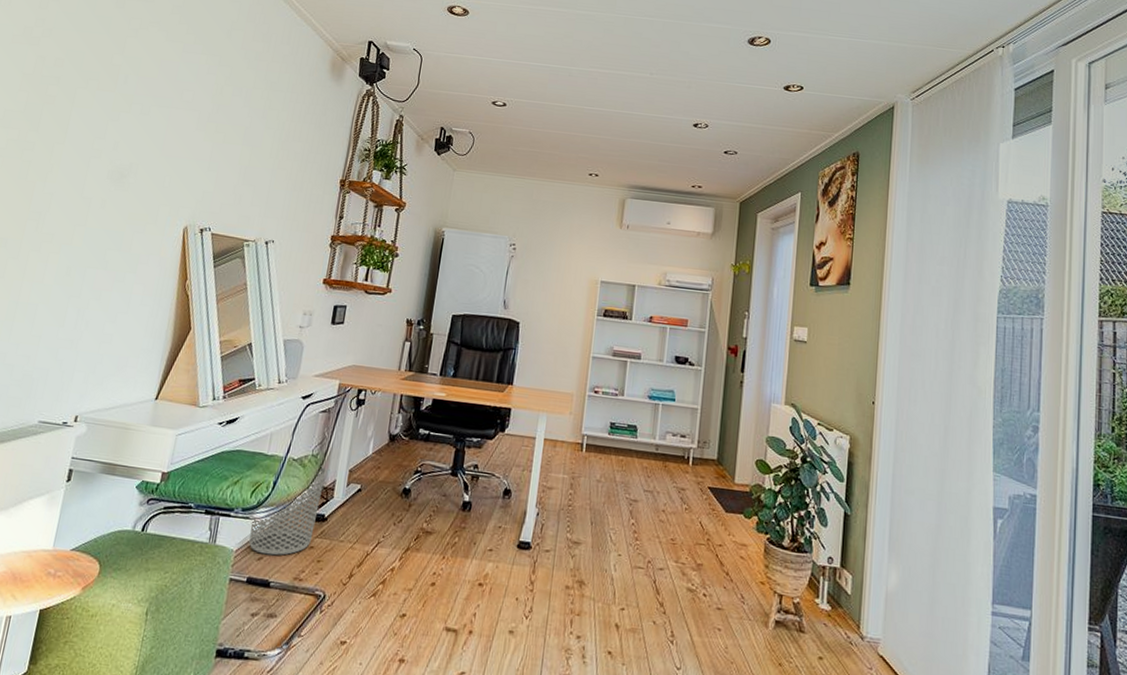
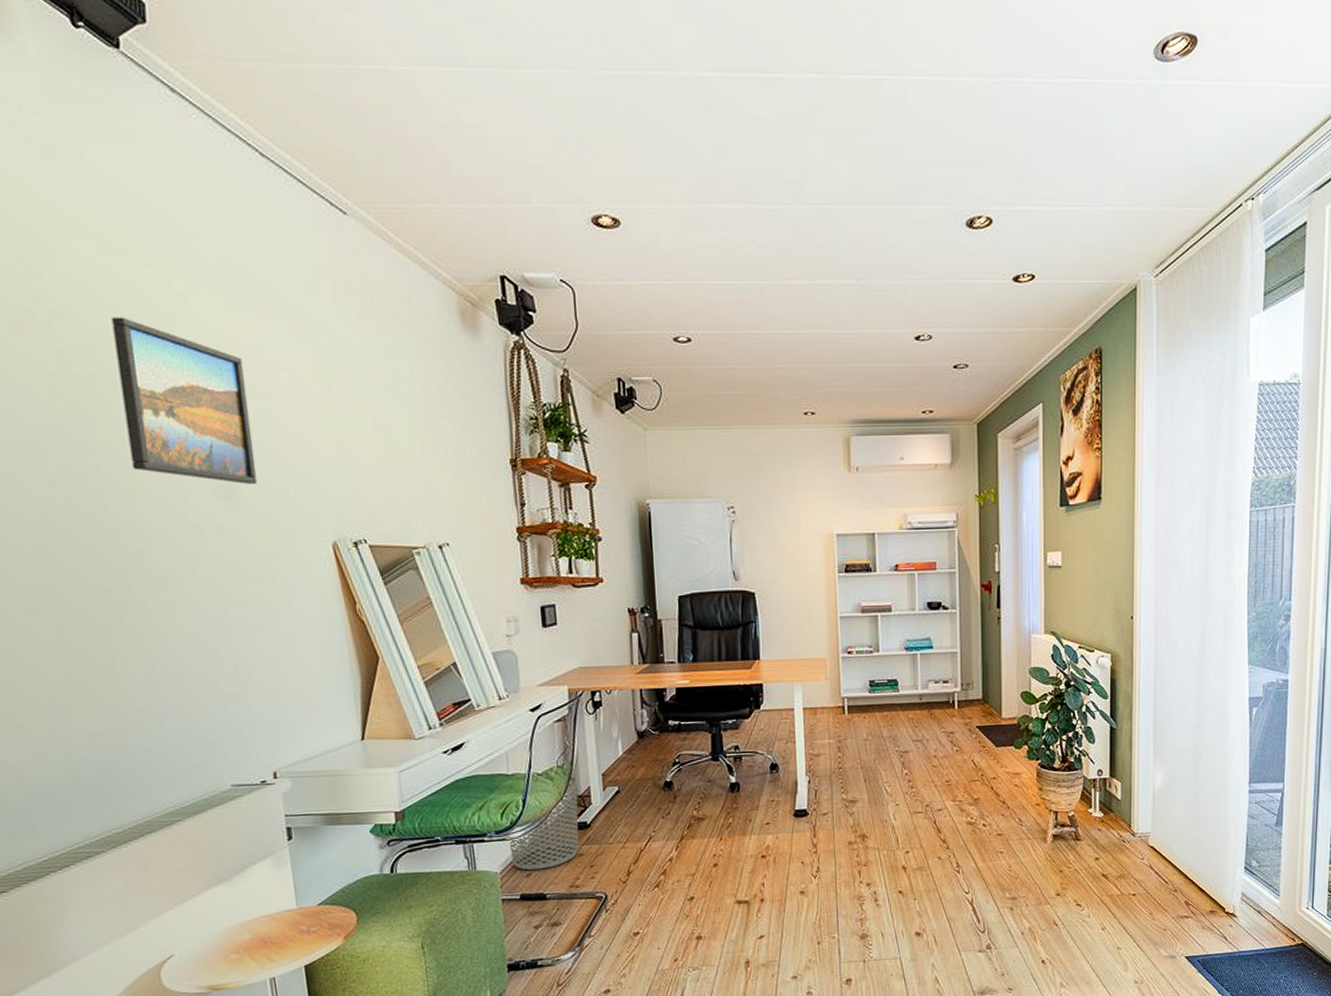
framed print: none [57,39,163,173] -> present [111,317,258,484]

